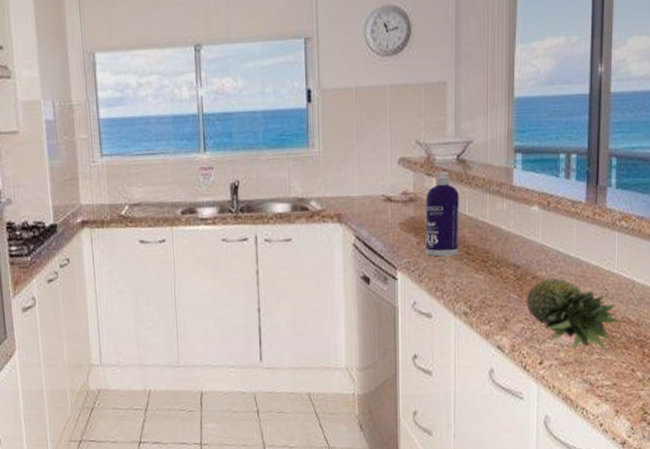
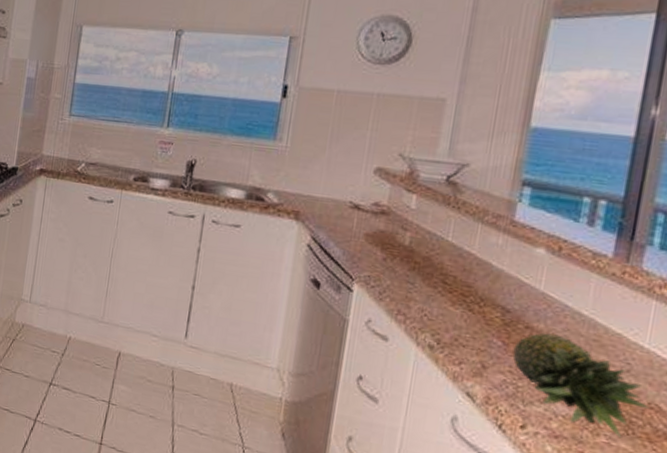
spray bottle: present [425,171,459,257] -> none [391,189,443,282]

